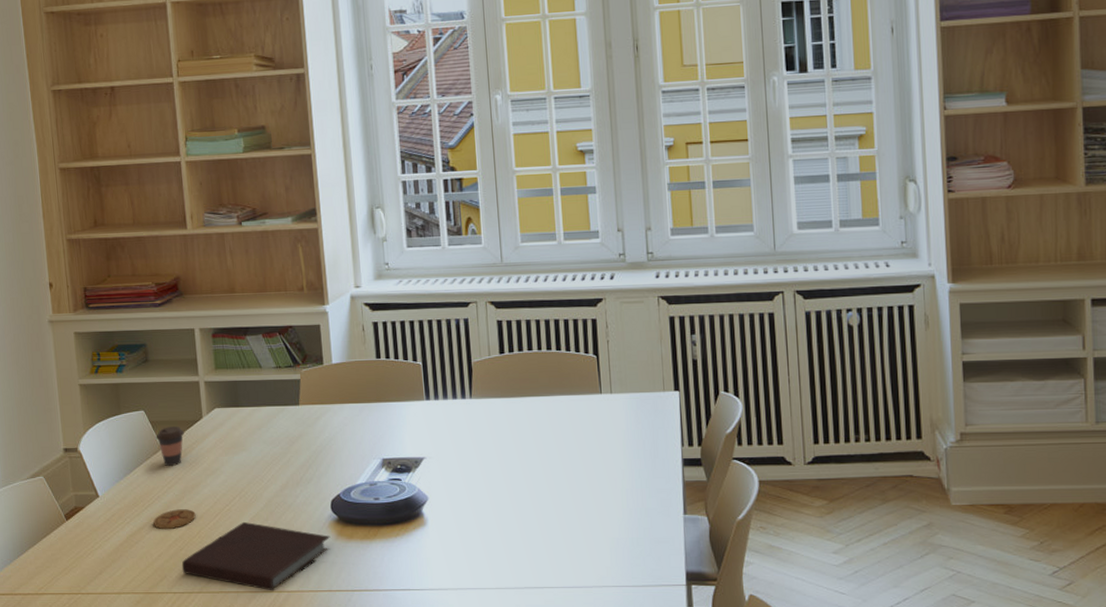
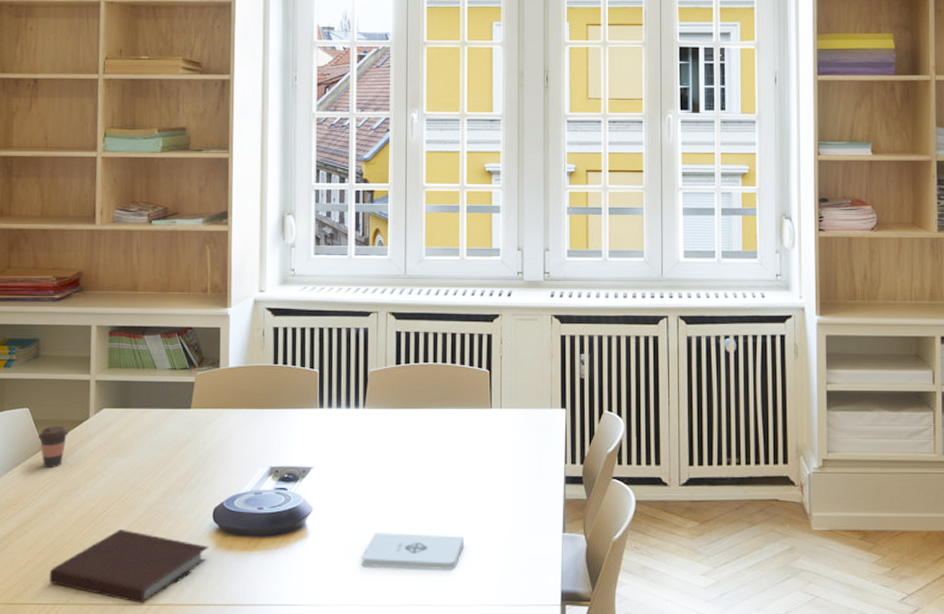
coaster: present [153,509,196,530] -> none [24,514,70,536]
notepad: none [481,519,584,554] -> present [362,533,465,570]

